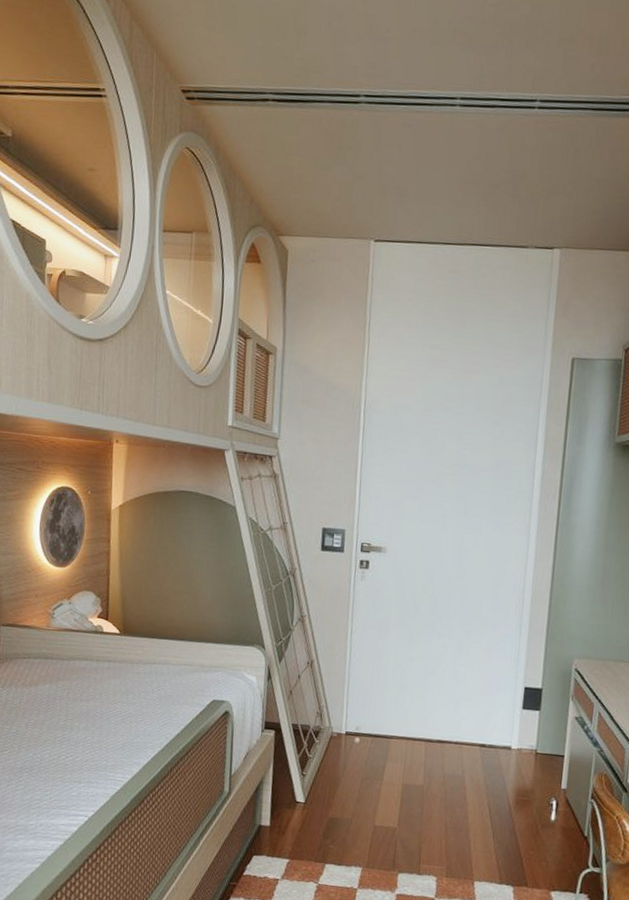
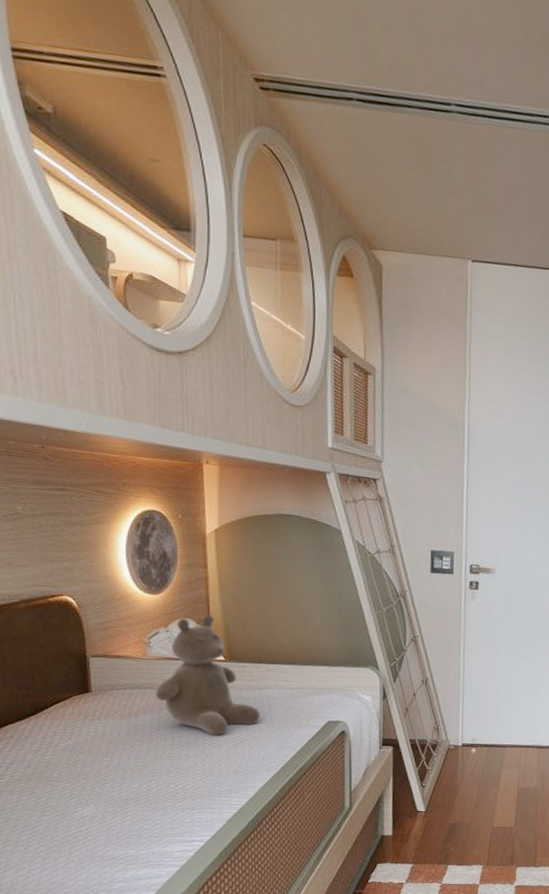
teddy bear: none [54,588,149,709] -> present [155,615,260,736]

